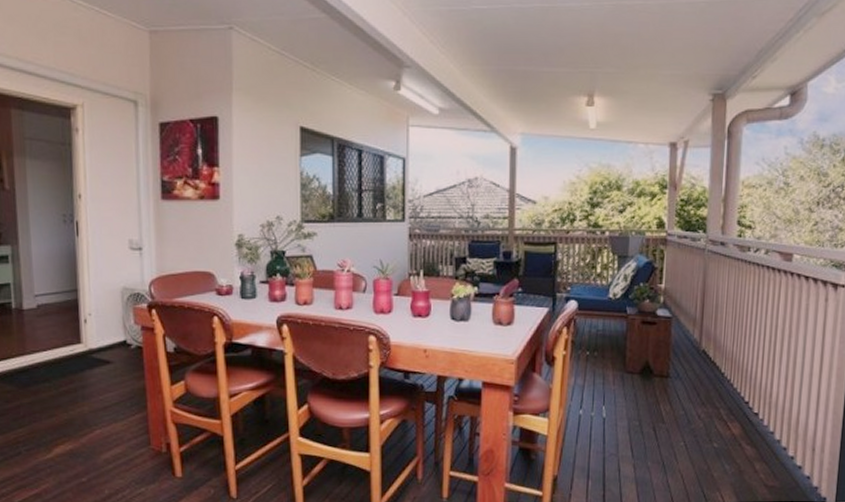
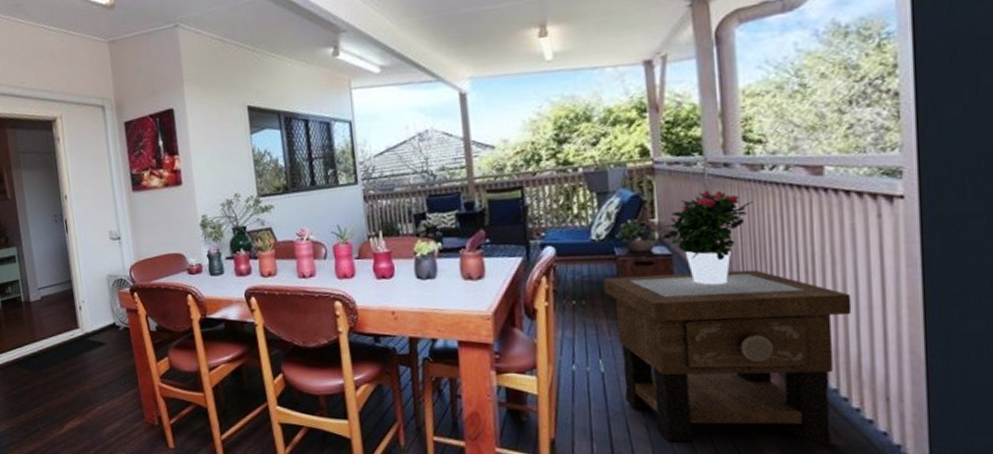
side table: none [614,333,799,483] -> present [603,269,852,442]
potted flower: none [666,264,739,347] -> present [662,190,753,285]

